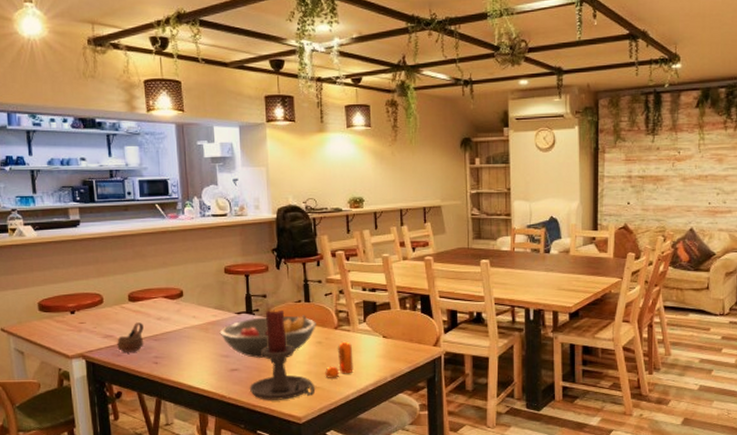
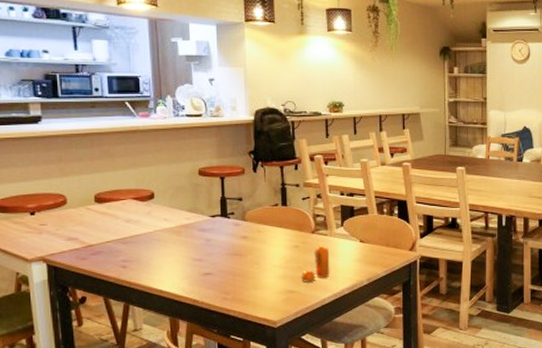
cup: present [117,322,144,352] -> none [81,225,112,256]
fruit bowl: present [219,315,316,359] -> none [192,219,293,263]
candle holder: present [249,309,316,400] -> none [223,213,291,305]

